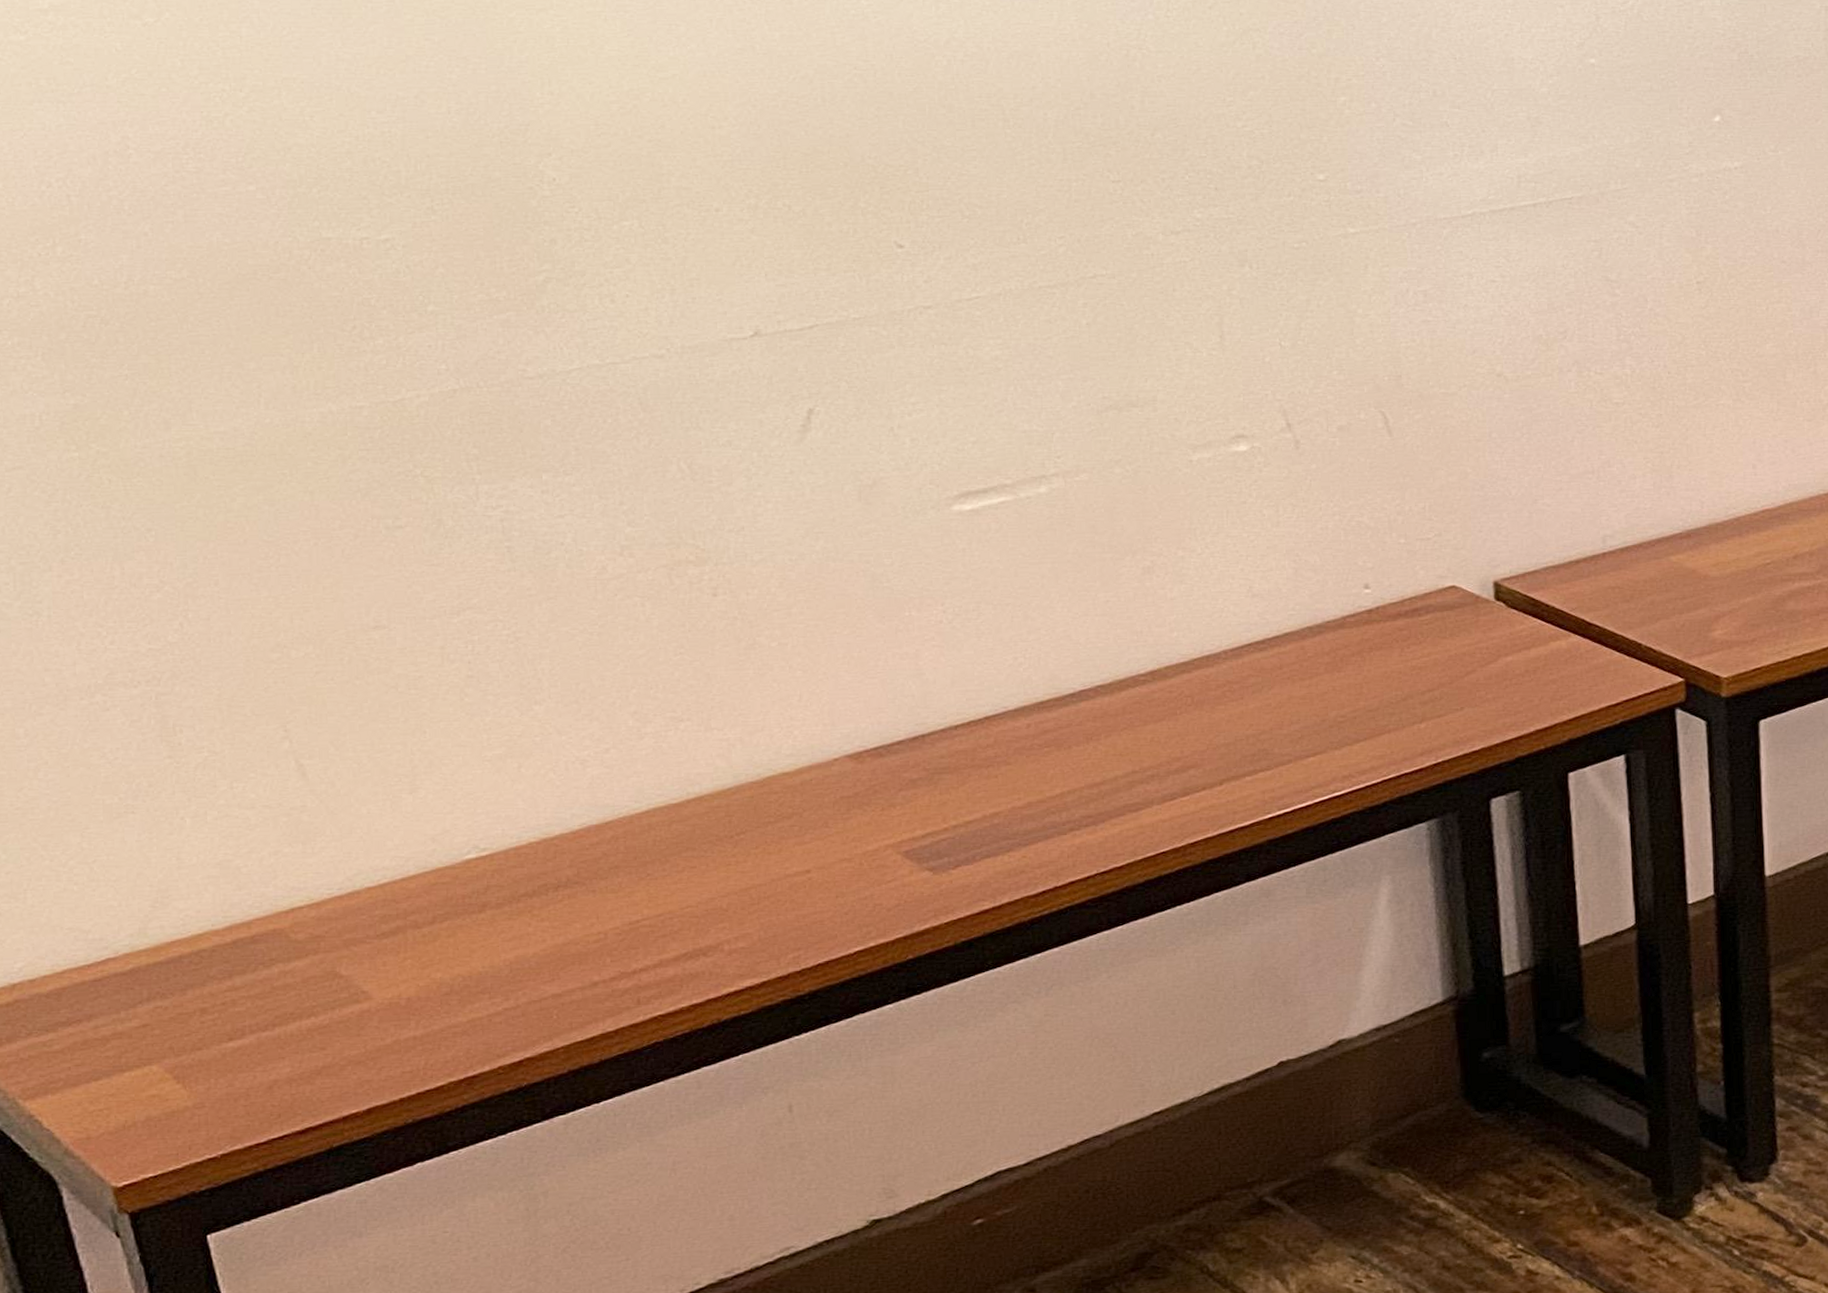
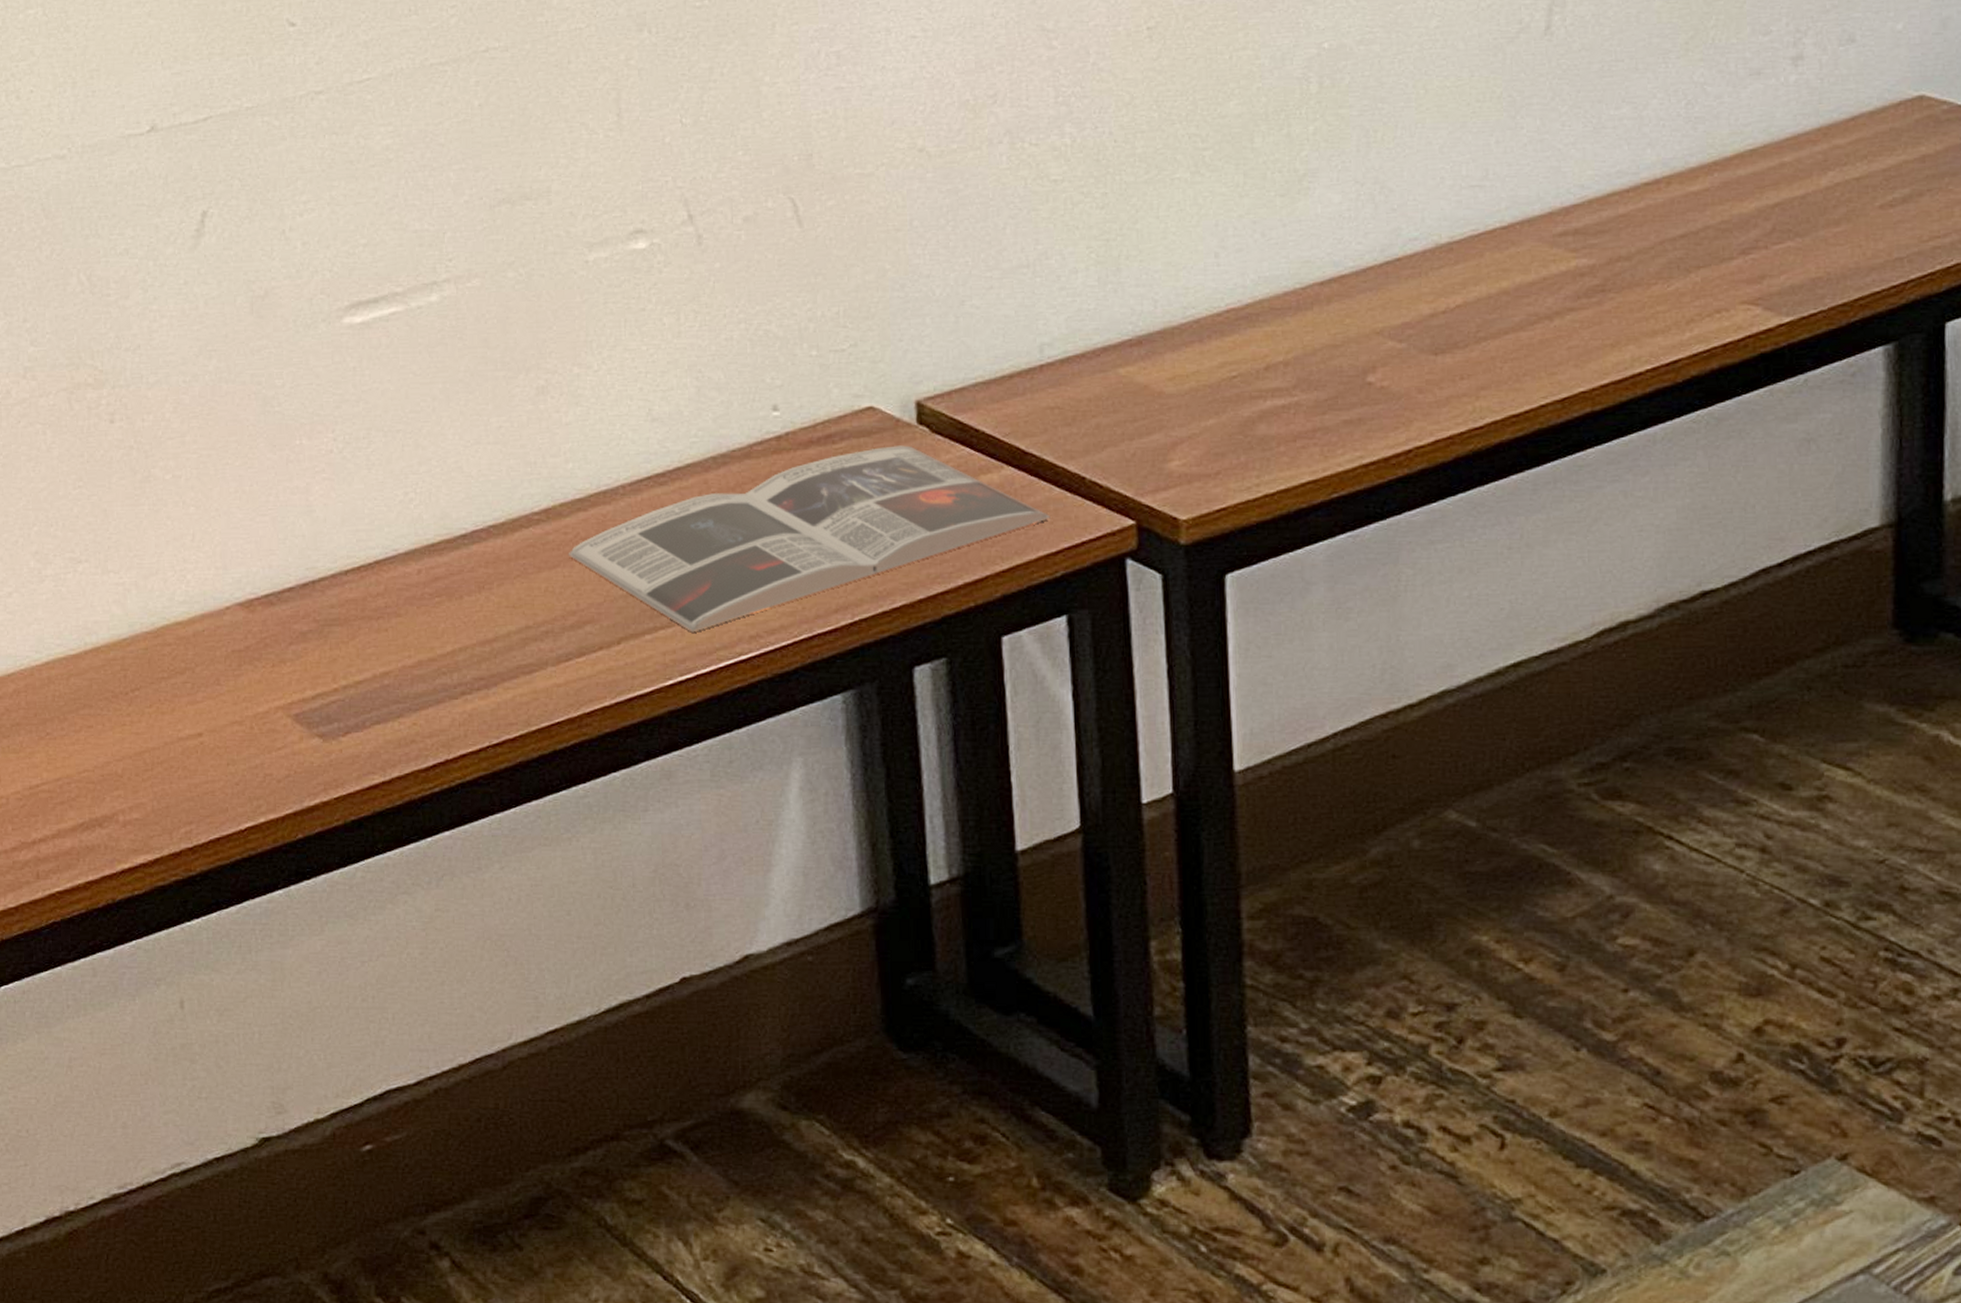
magazine: none [1172,618,1611,774] -> present [568,445,1051,633]

